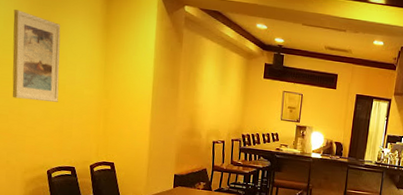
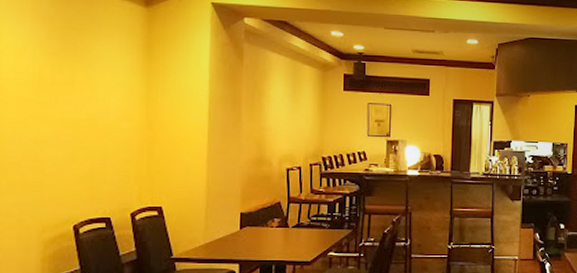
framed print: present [12,9,61,102] -> none [26,37,90,142]

